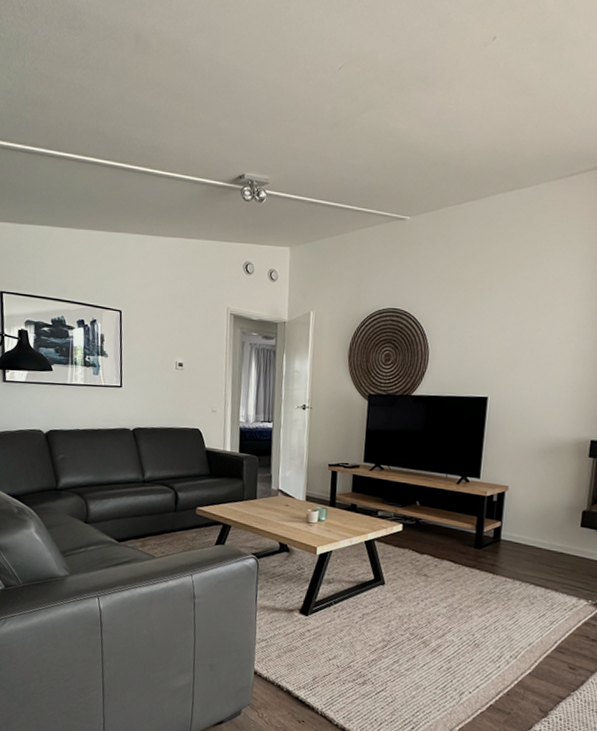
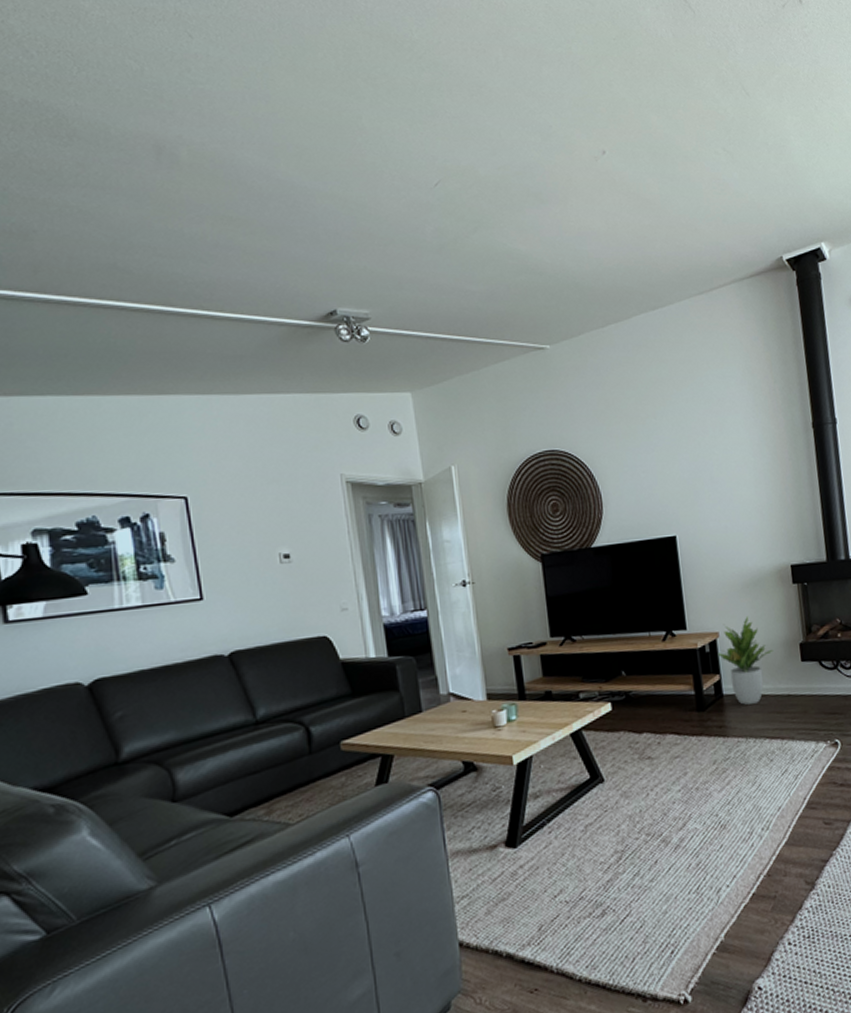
potted plant: none [503,477,556,553] -> present [717,615,773,705]

